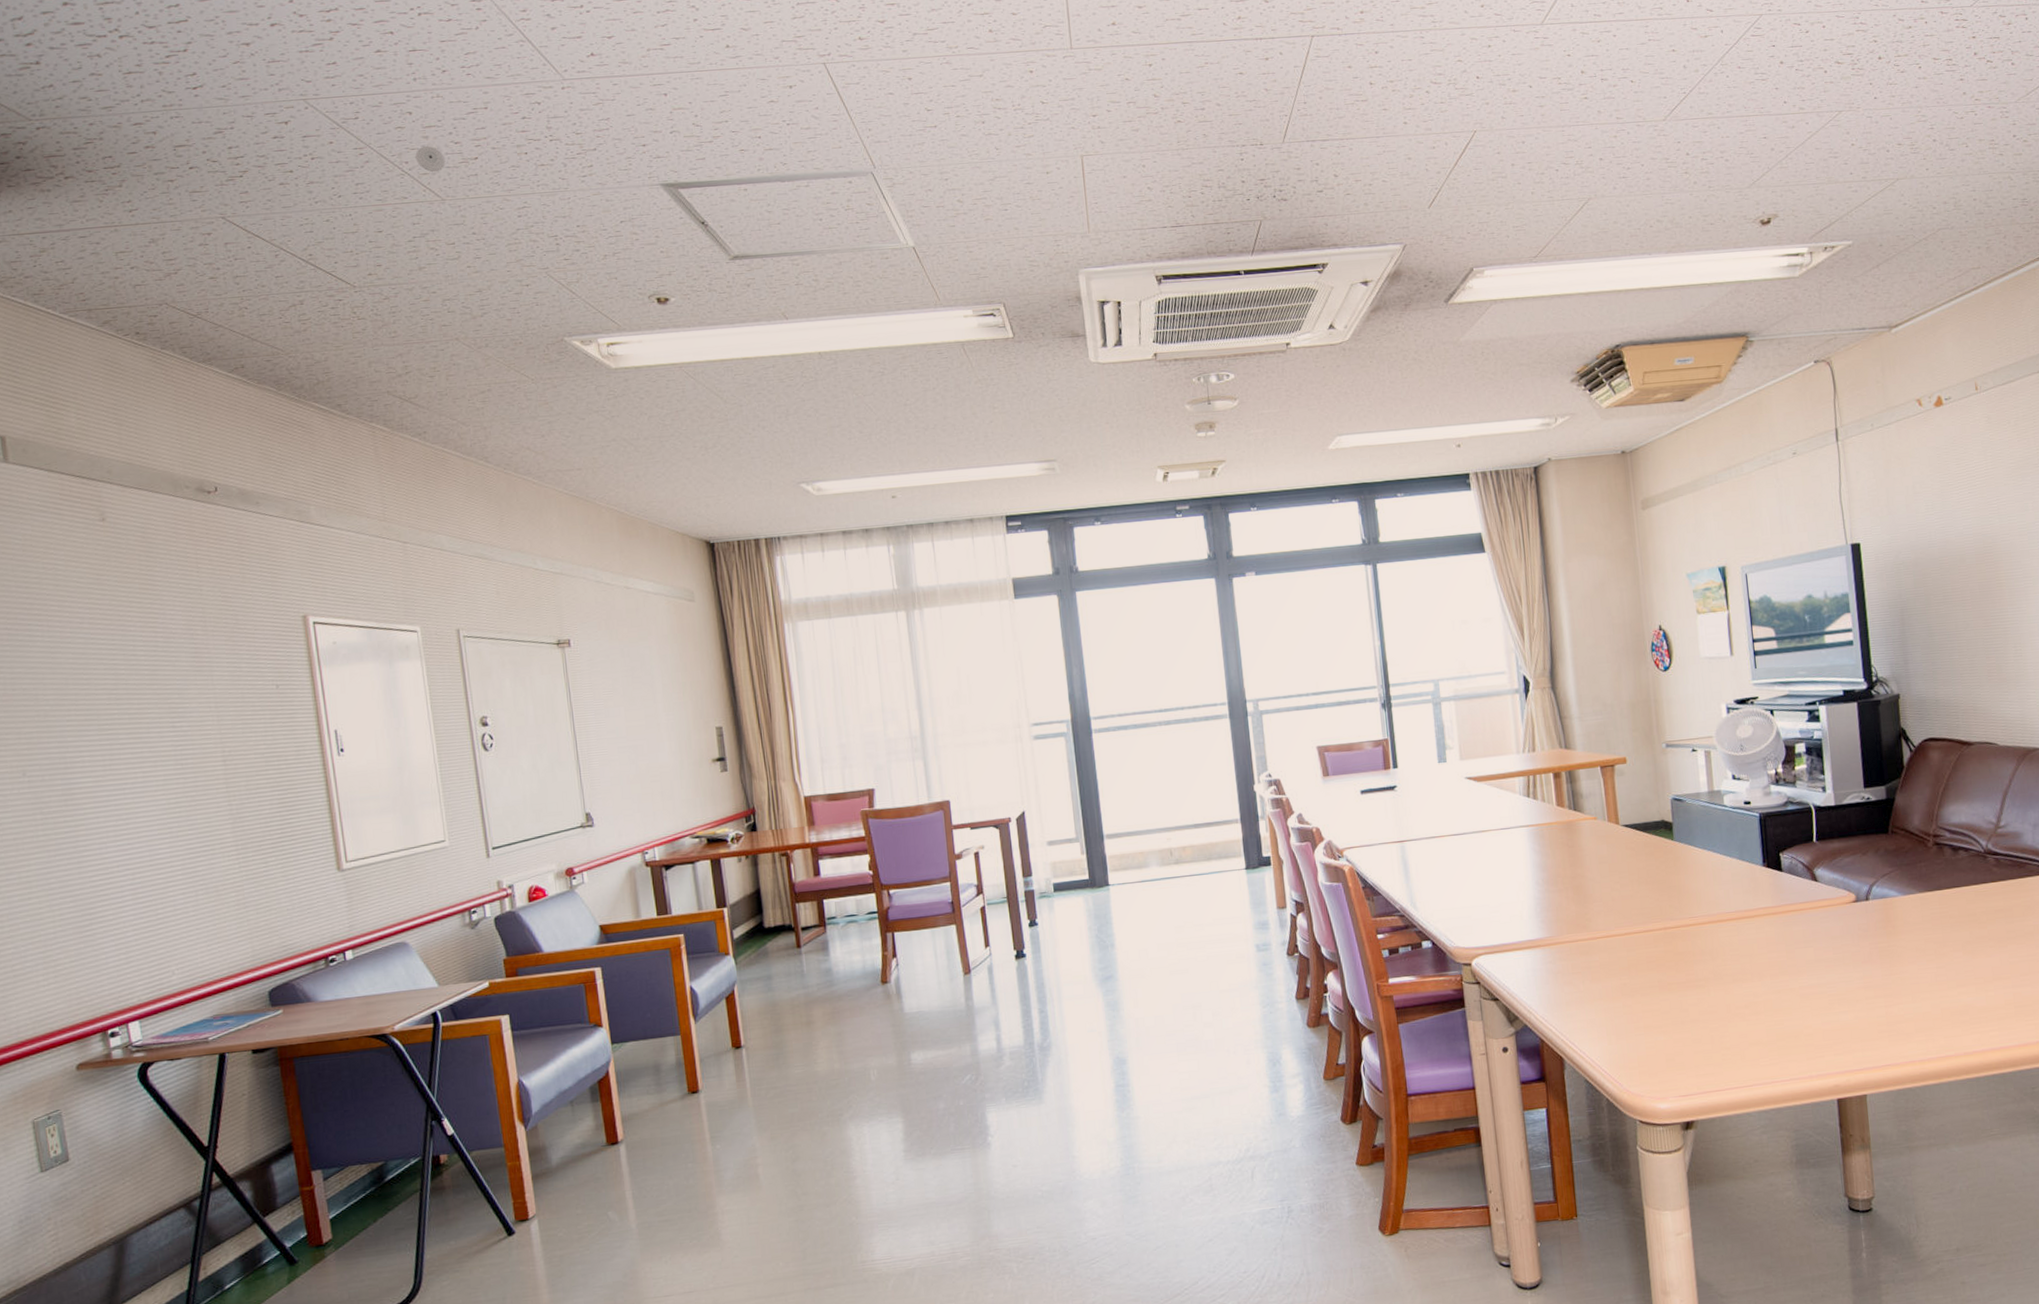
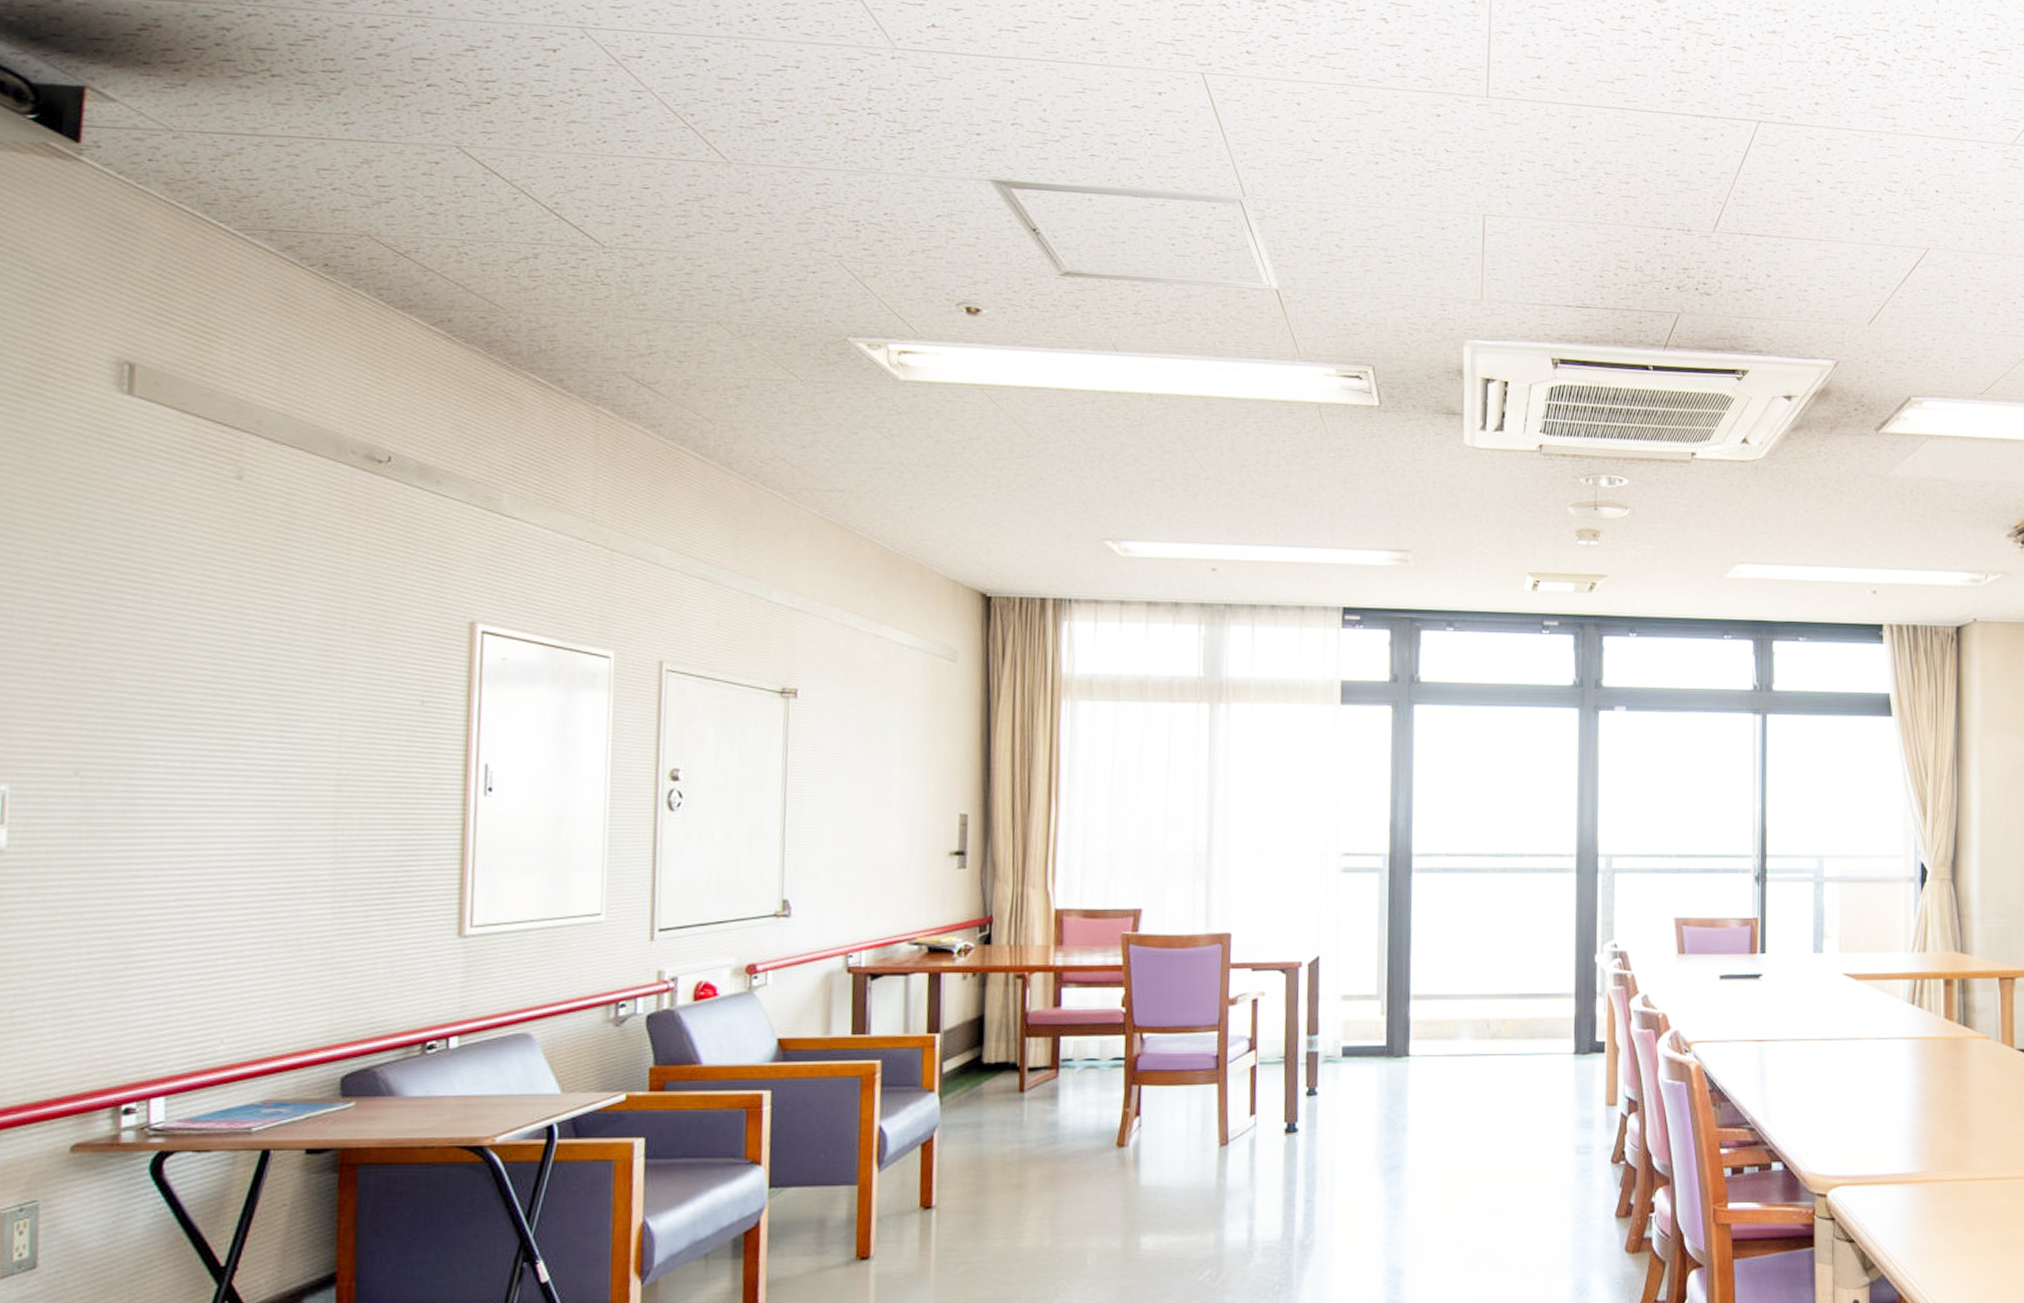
smoke detector: present [415,145,446,173] -> none [703,99,740,131]

